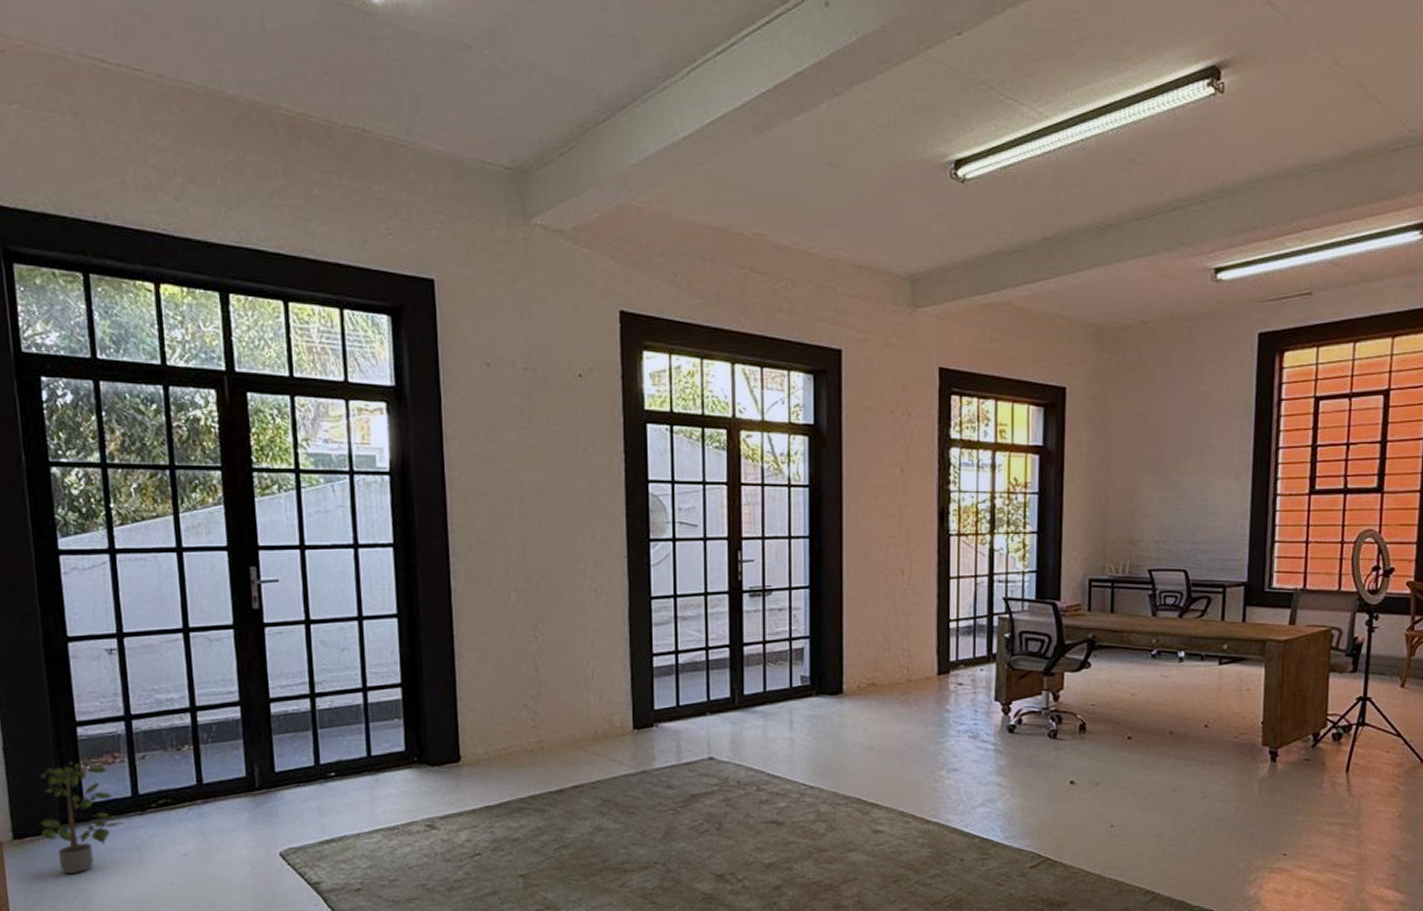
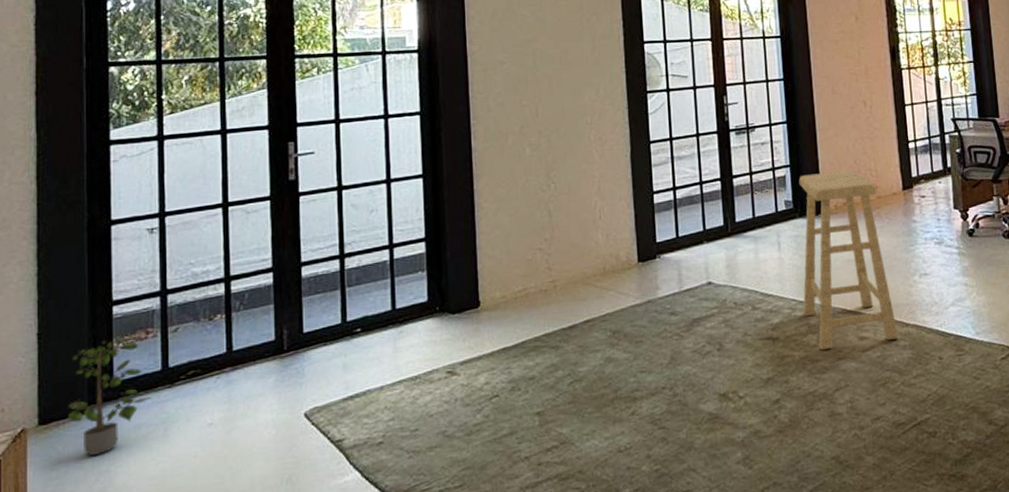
stool: none [813,647,917,840] -> present [799,170,899,351]

